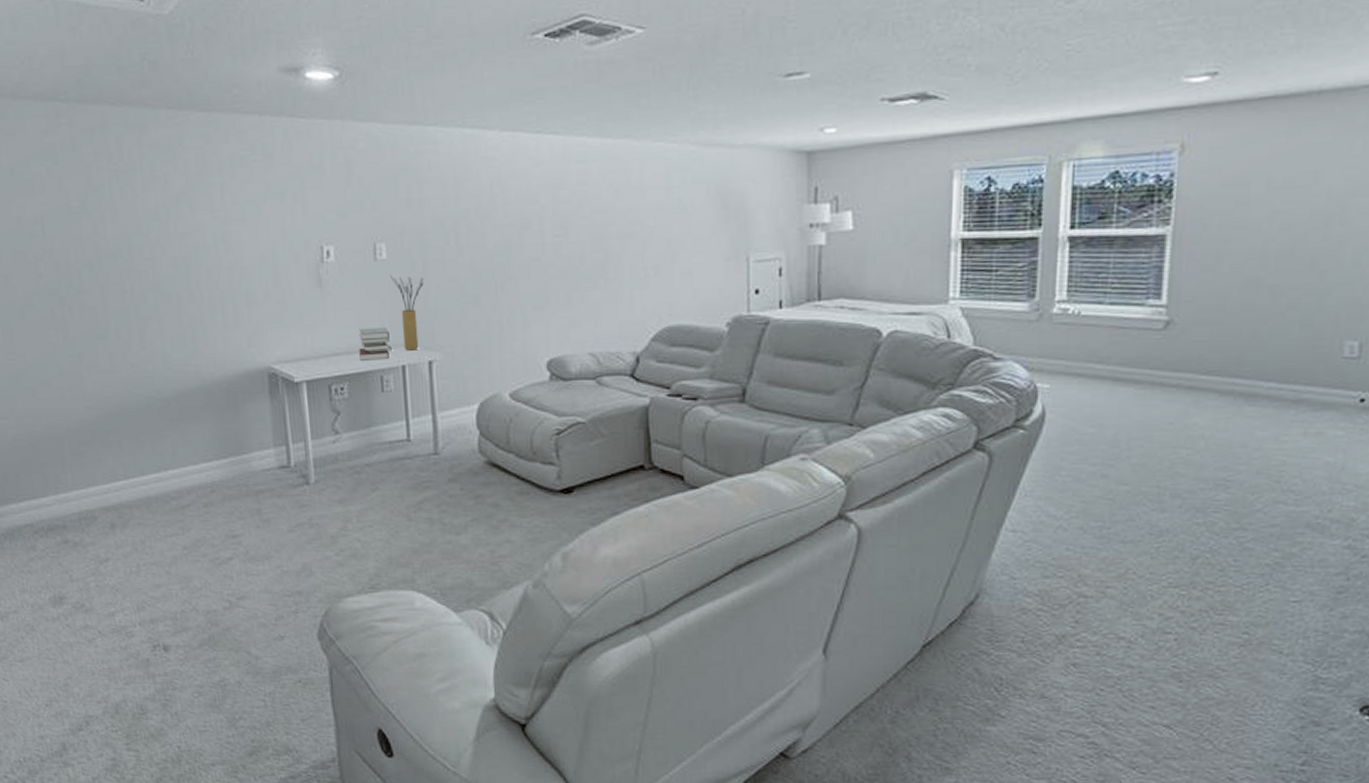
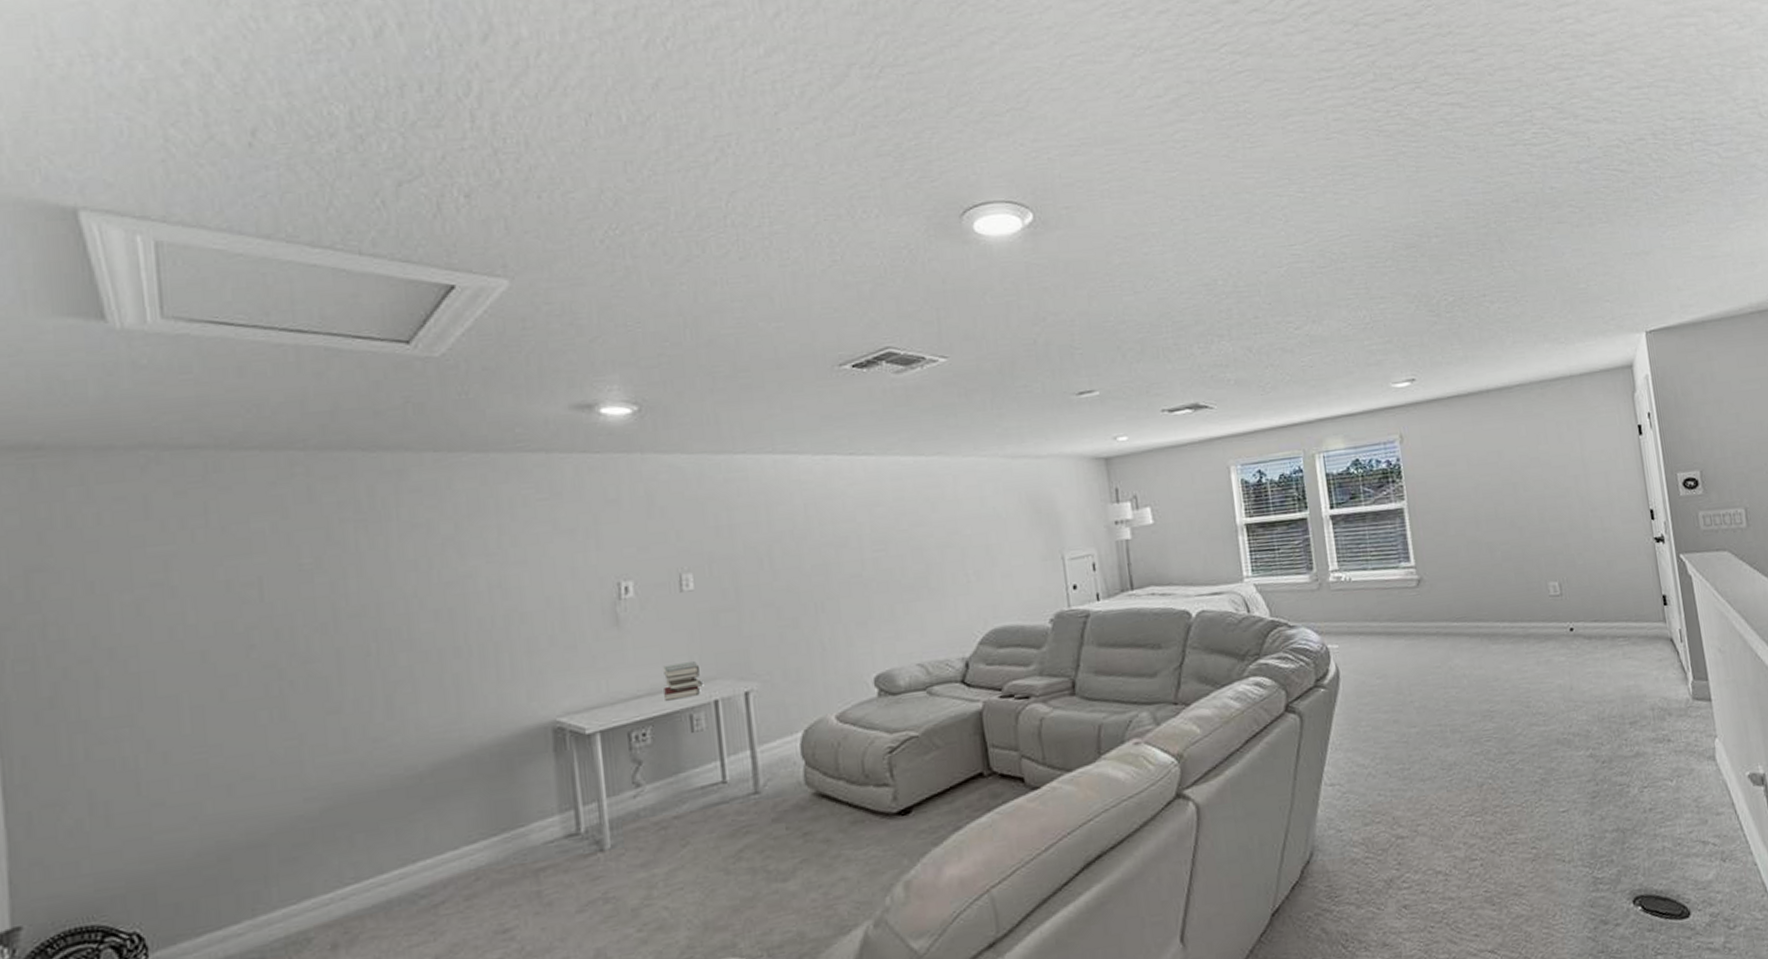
vase: present [389,274,424,351] -> none [697,605,737,684]

